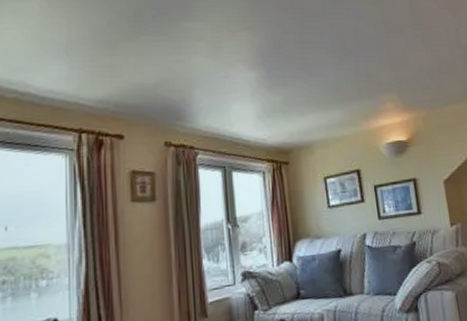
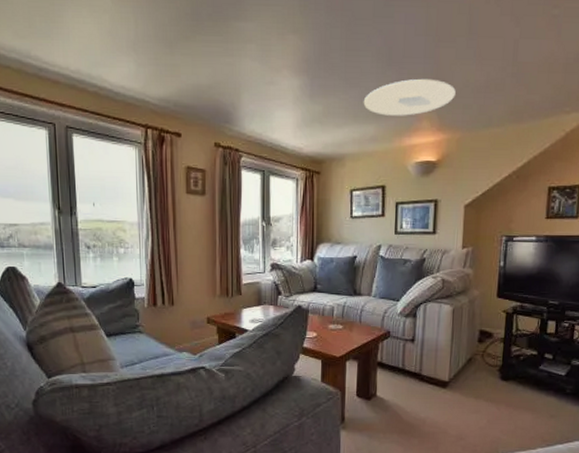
ceiling light: none [324,64,413,101] -> present [363,78,456,116]

